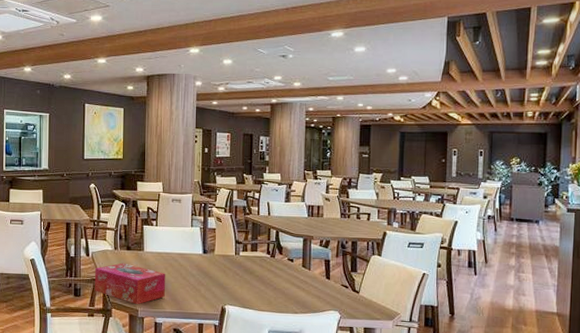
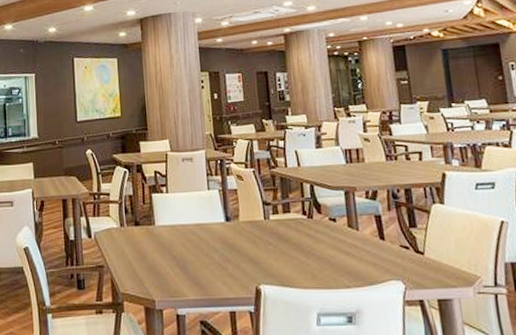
tissue box: present [94,262,165,305] -> none [99,242,185,294]

